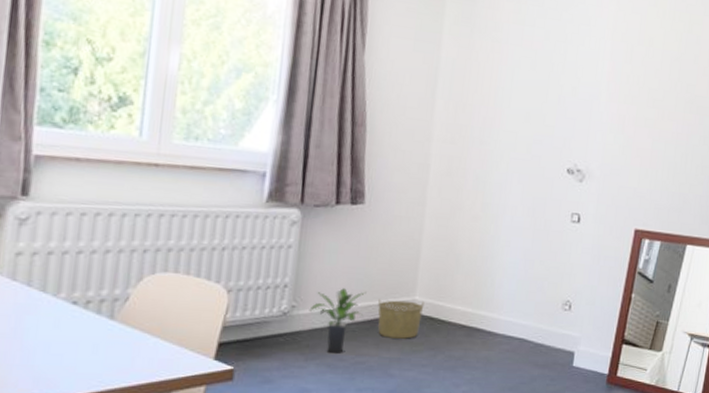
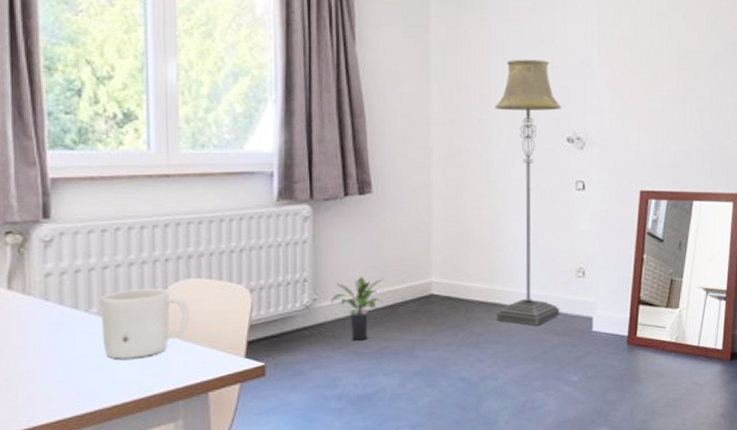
mug: none [67,277,162,350] -> present [100,287,190,360]
basket: present [378,299,425,339] -> none [396,283,441,321]
floor lamp: none [477,85,565,356] -> present [495,59,562,326]

